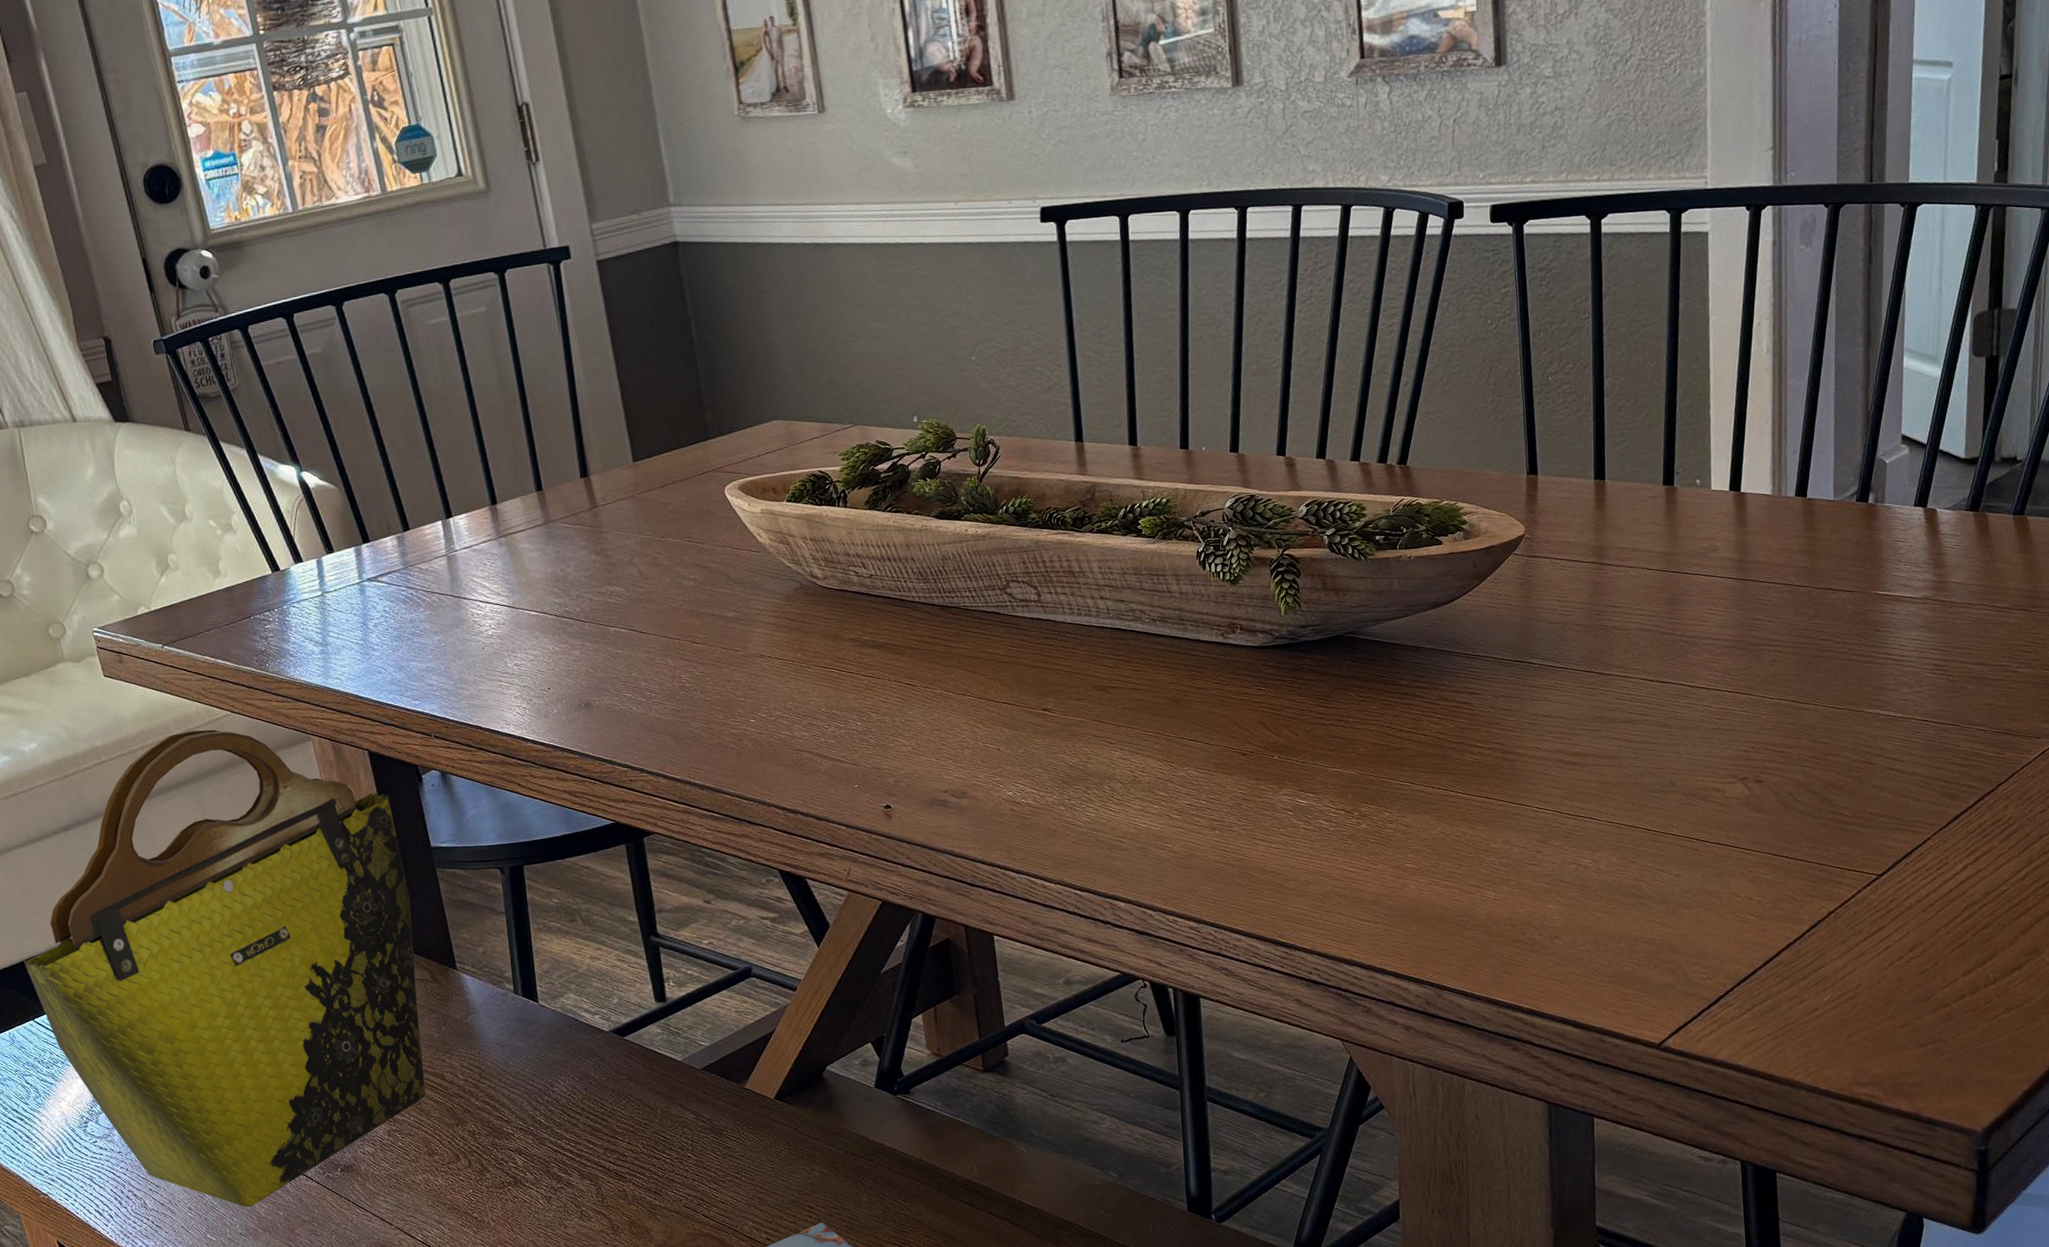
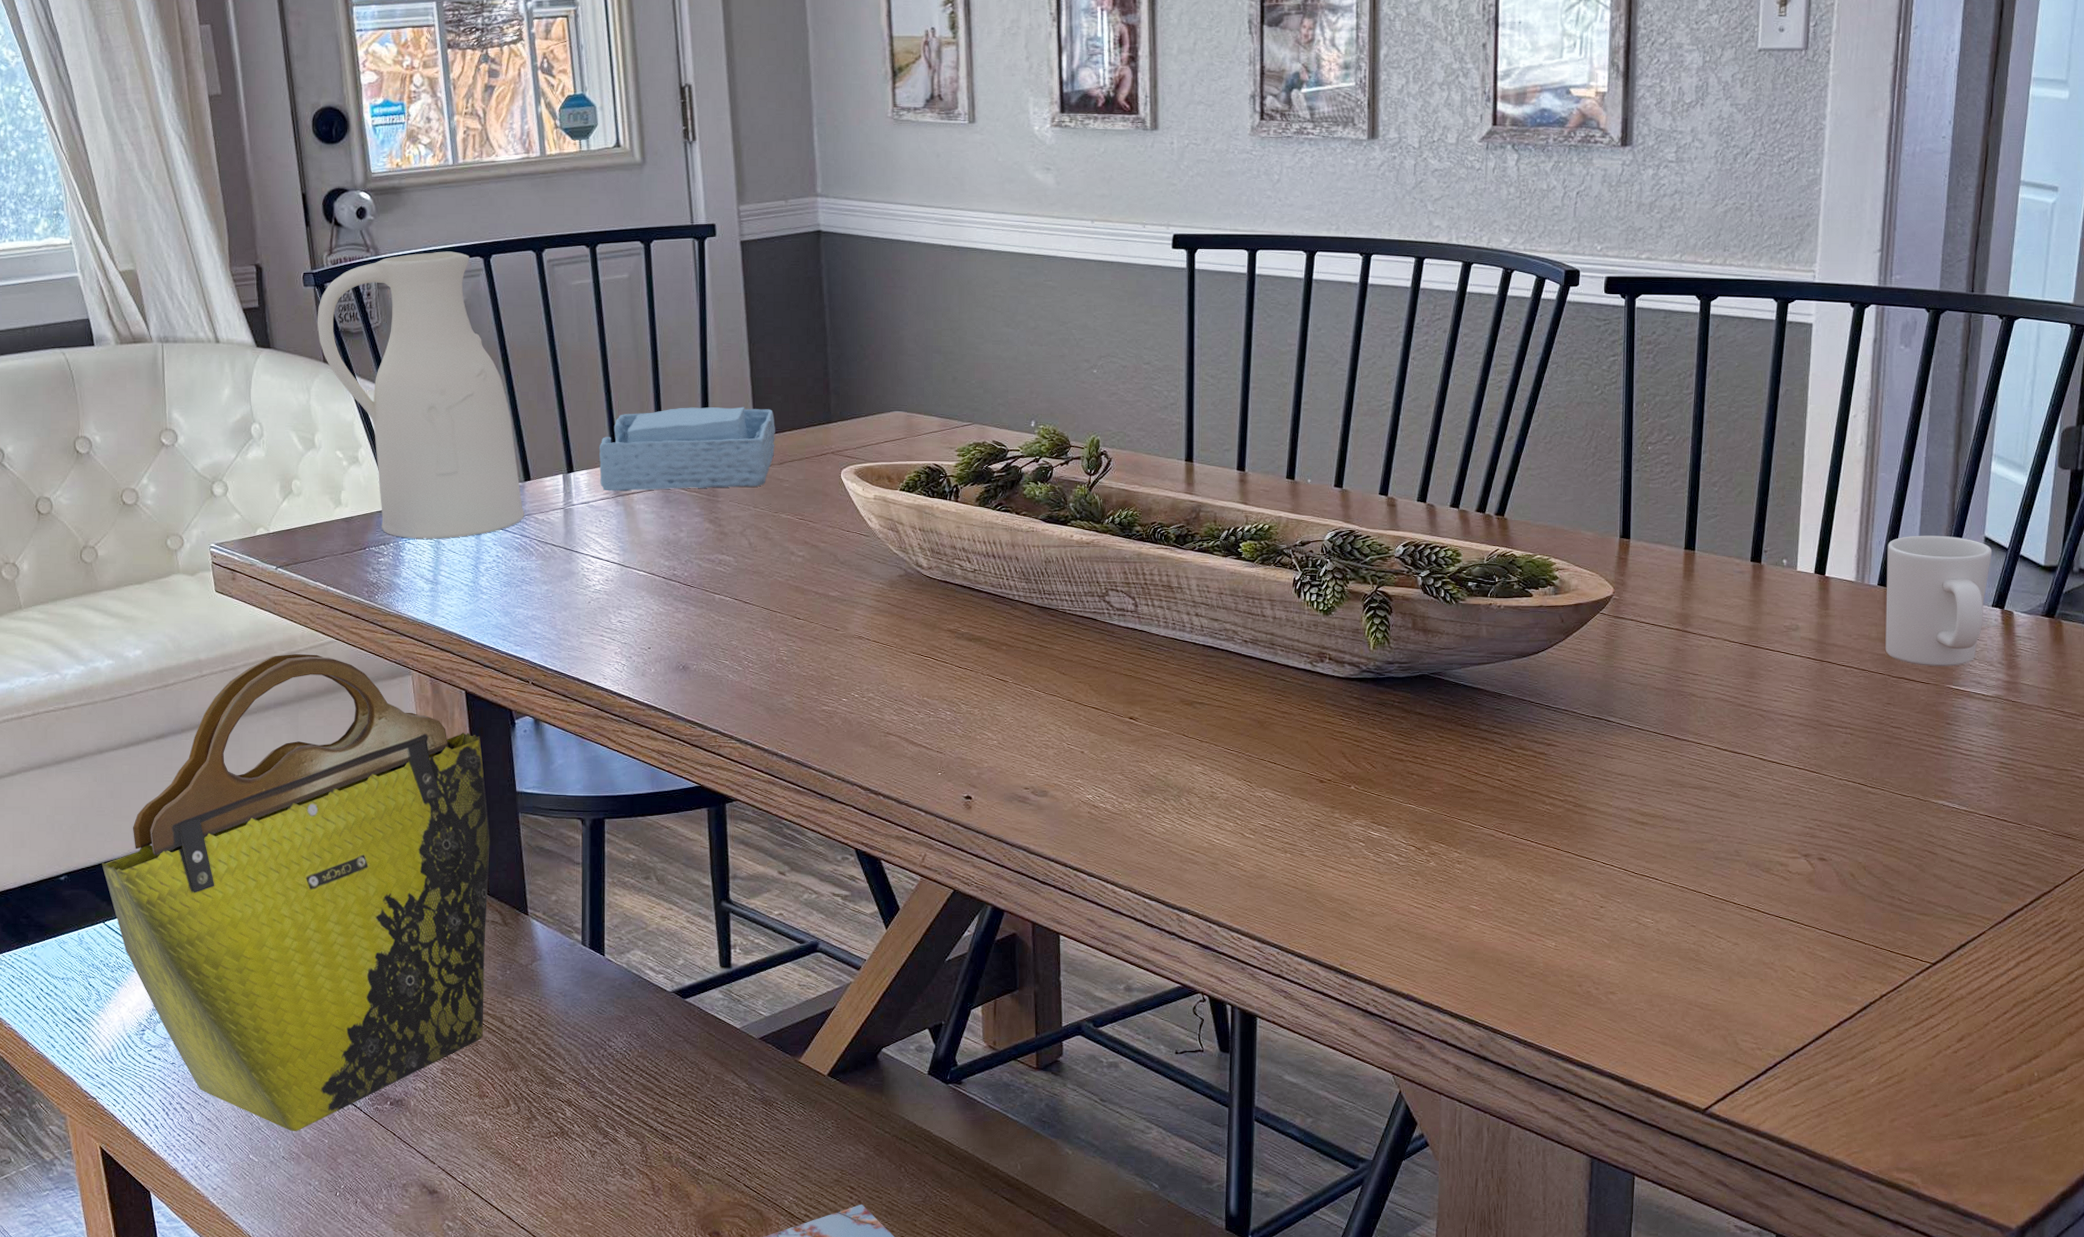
ceramic pitcher: none [172,302,408,603] -> present [317,251,524,539]
napkin holder: none [475,431,655,533] -> present [599,407,775,492]
mug: none [1802,438,1911,574] -> present [1885,535,1992,666]

